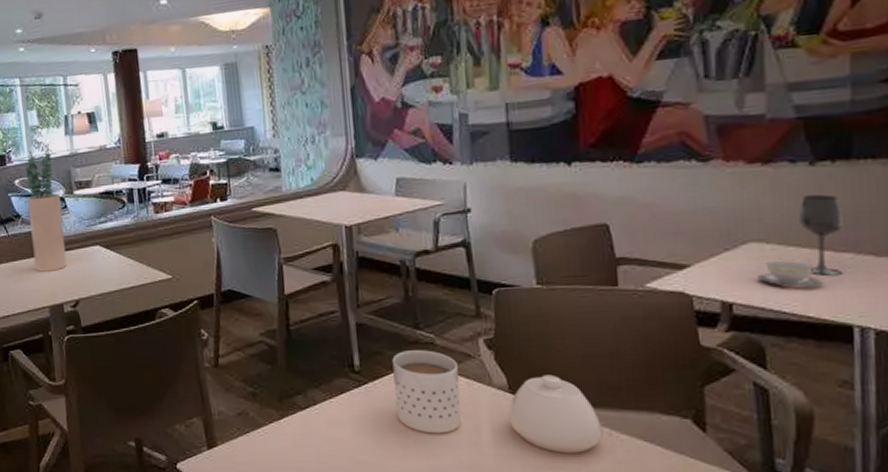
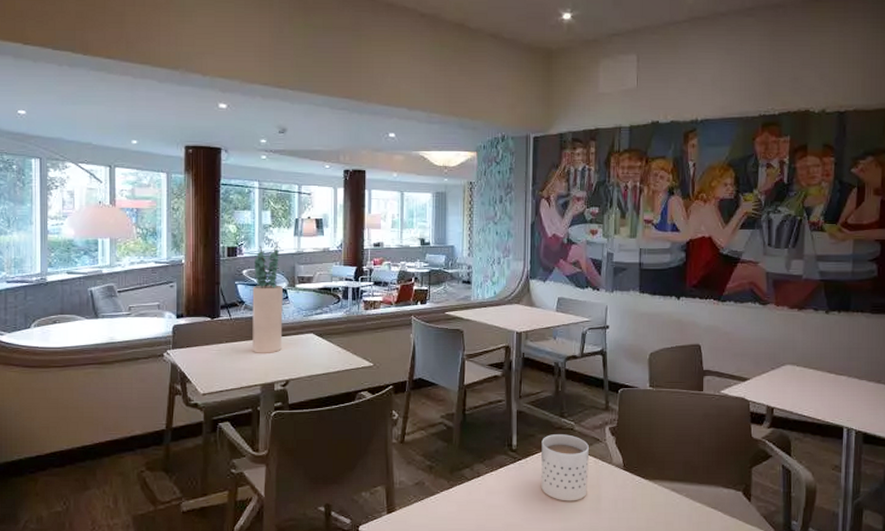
sugar bowl: present [508,374,603,453] -> none [621,456,684,517]
teacup: present [758,261,824,288] -> none [790,379,829,399]
wine glass: present [798,194,845,277] -> none [817,333,843,392]

